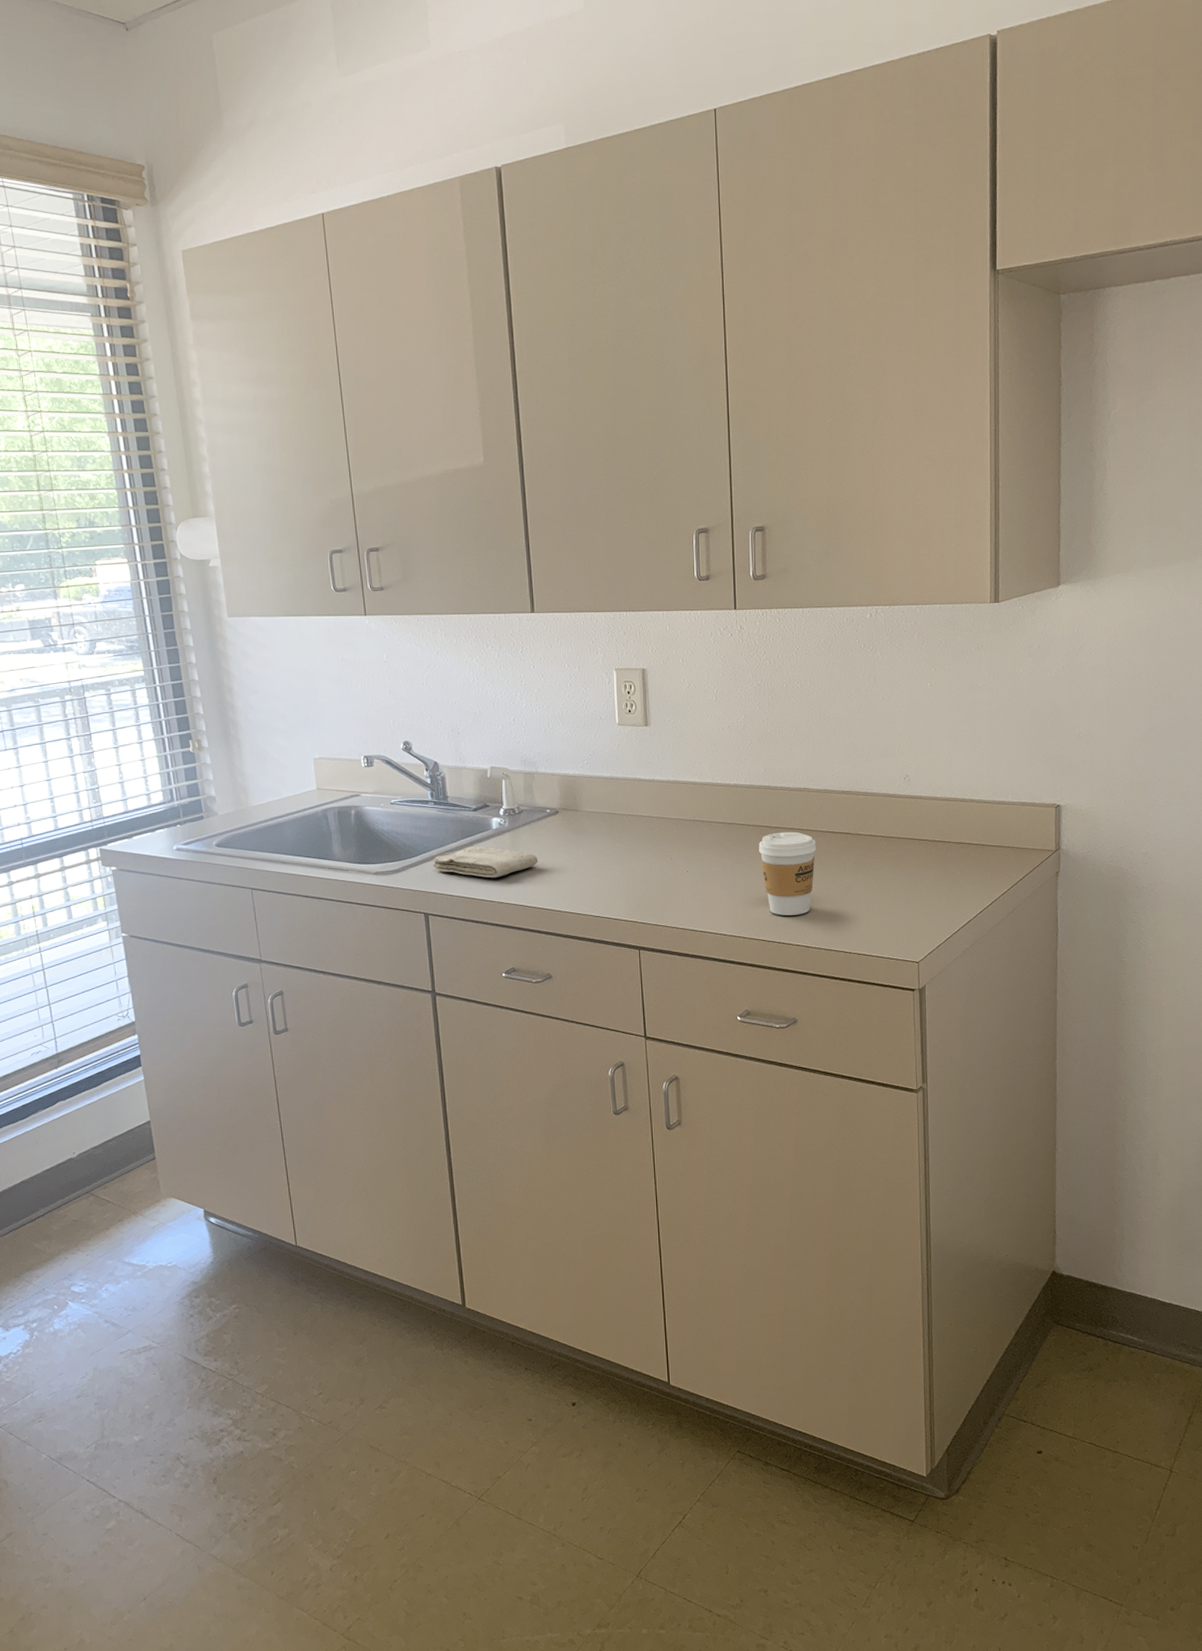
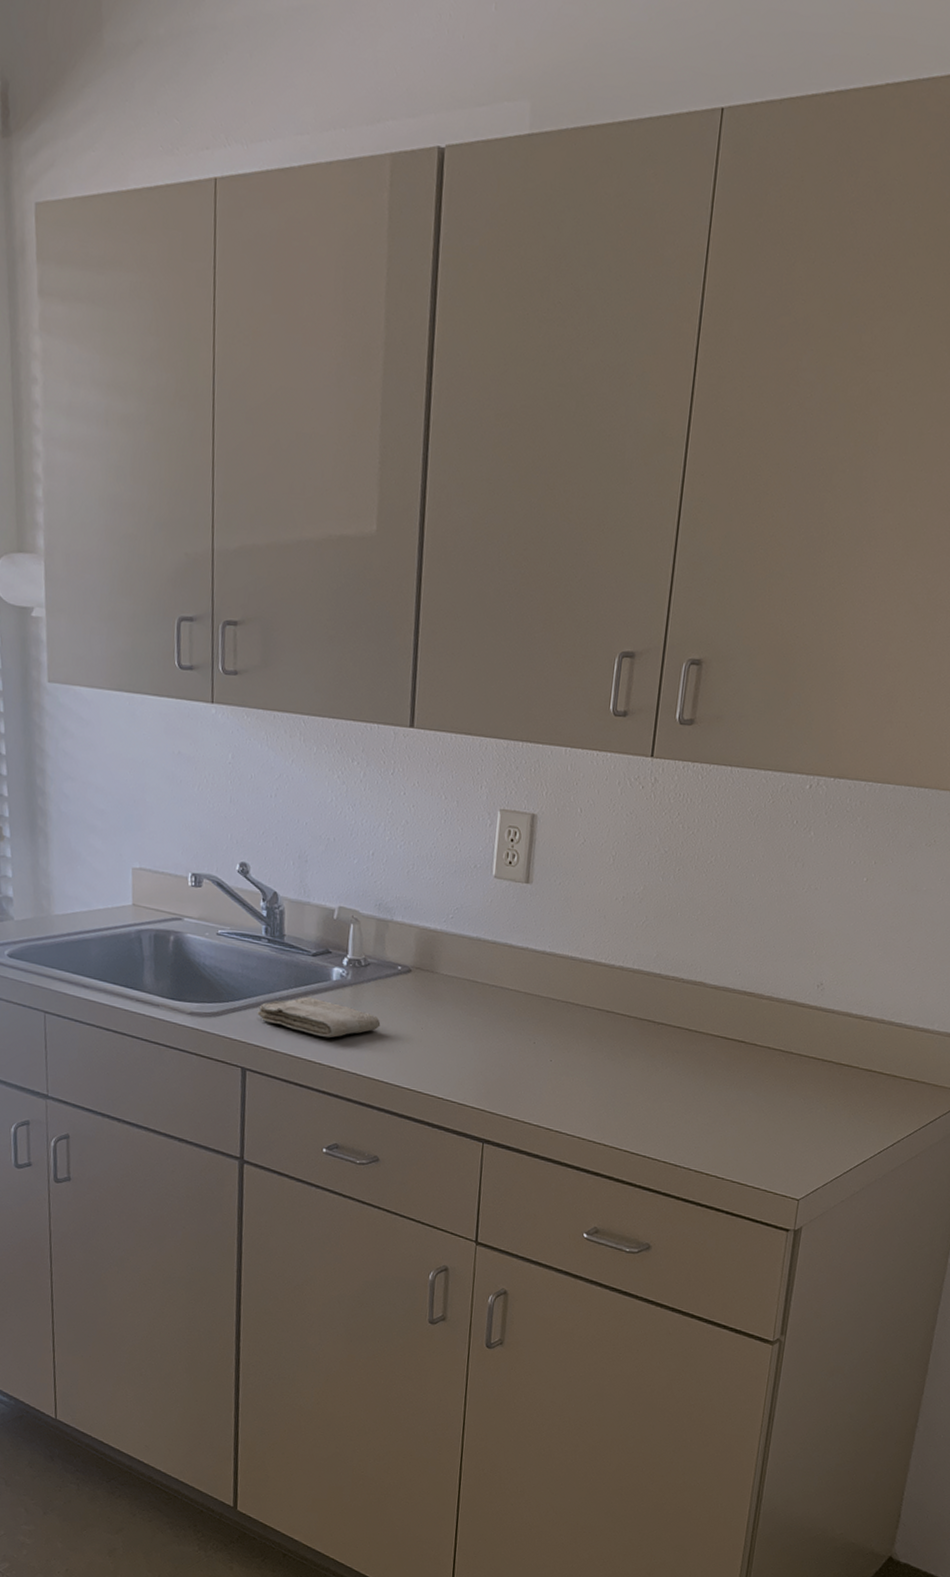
coffee cup: present [759,831,817,916] -> none [636,1029,704,1128]

